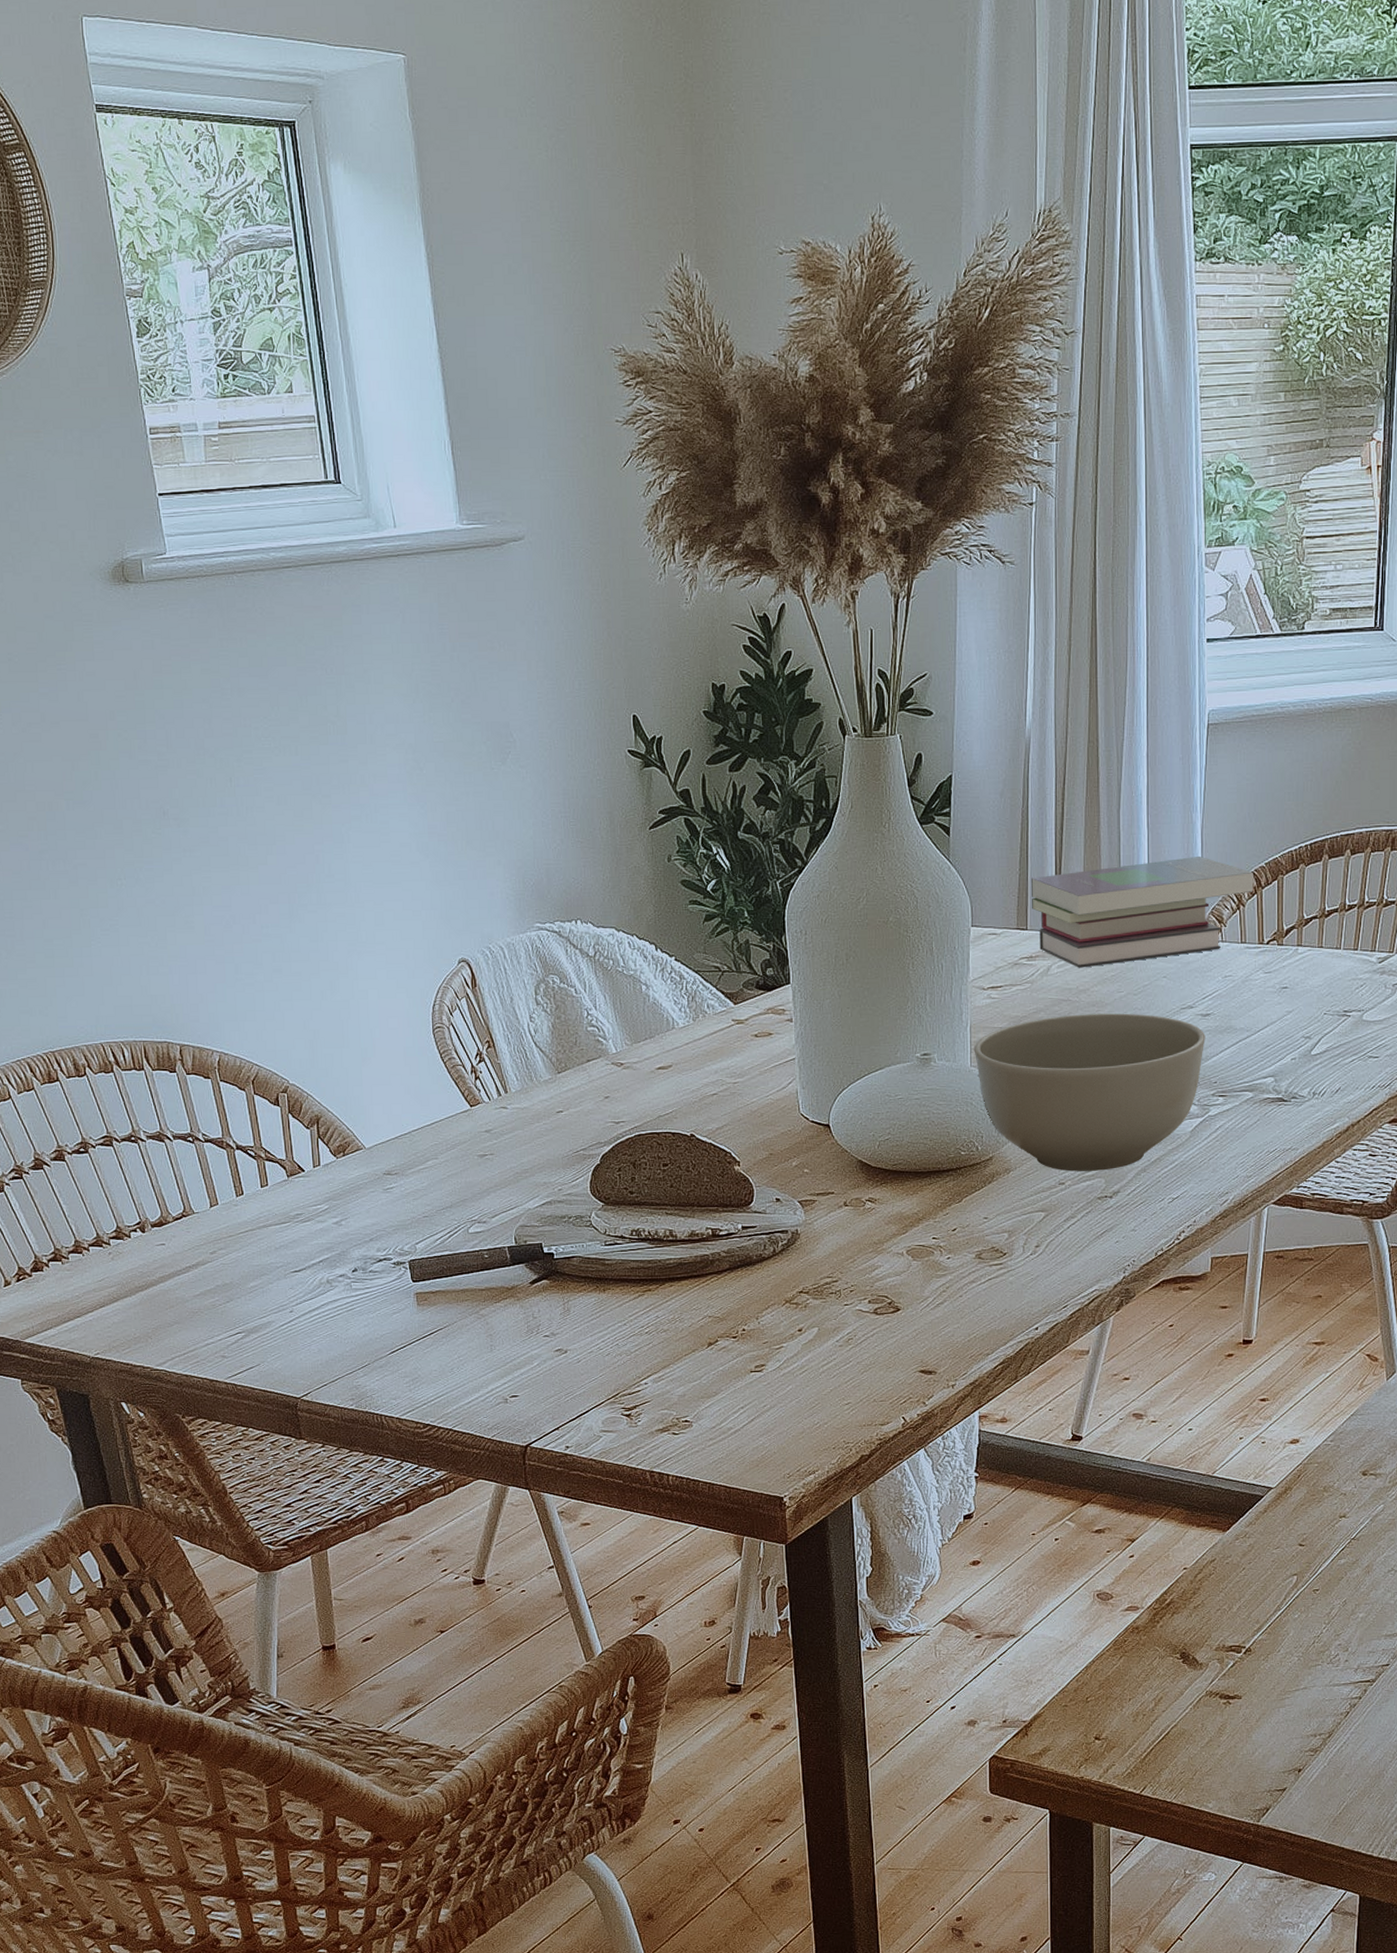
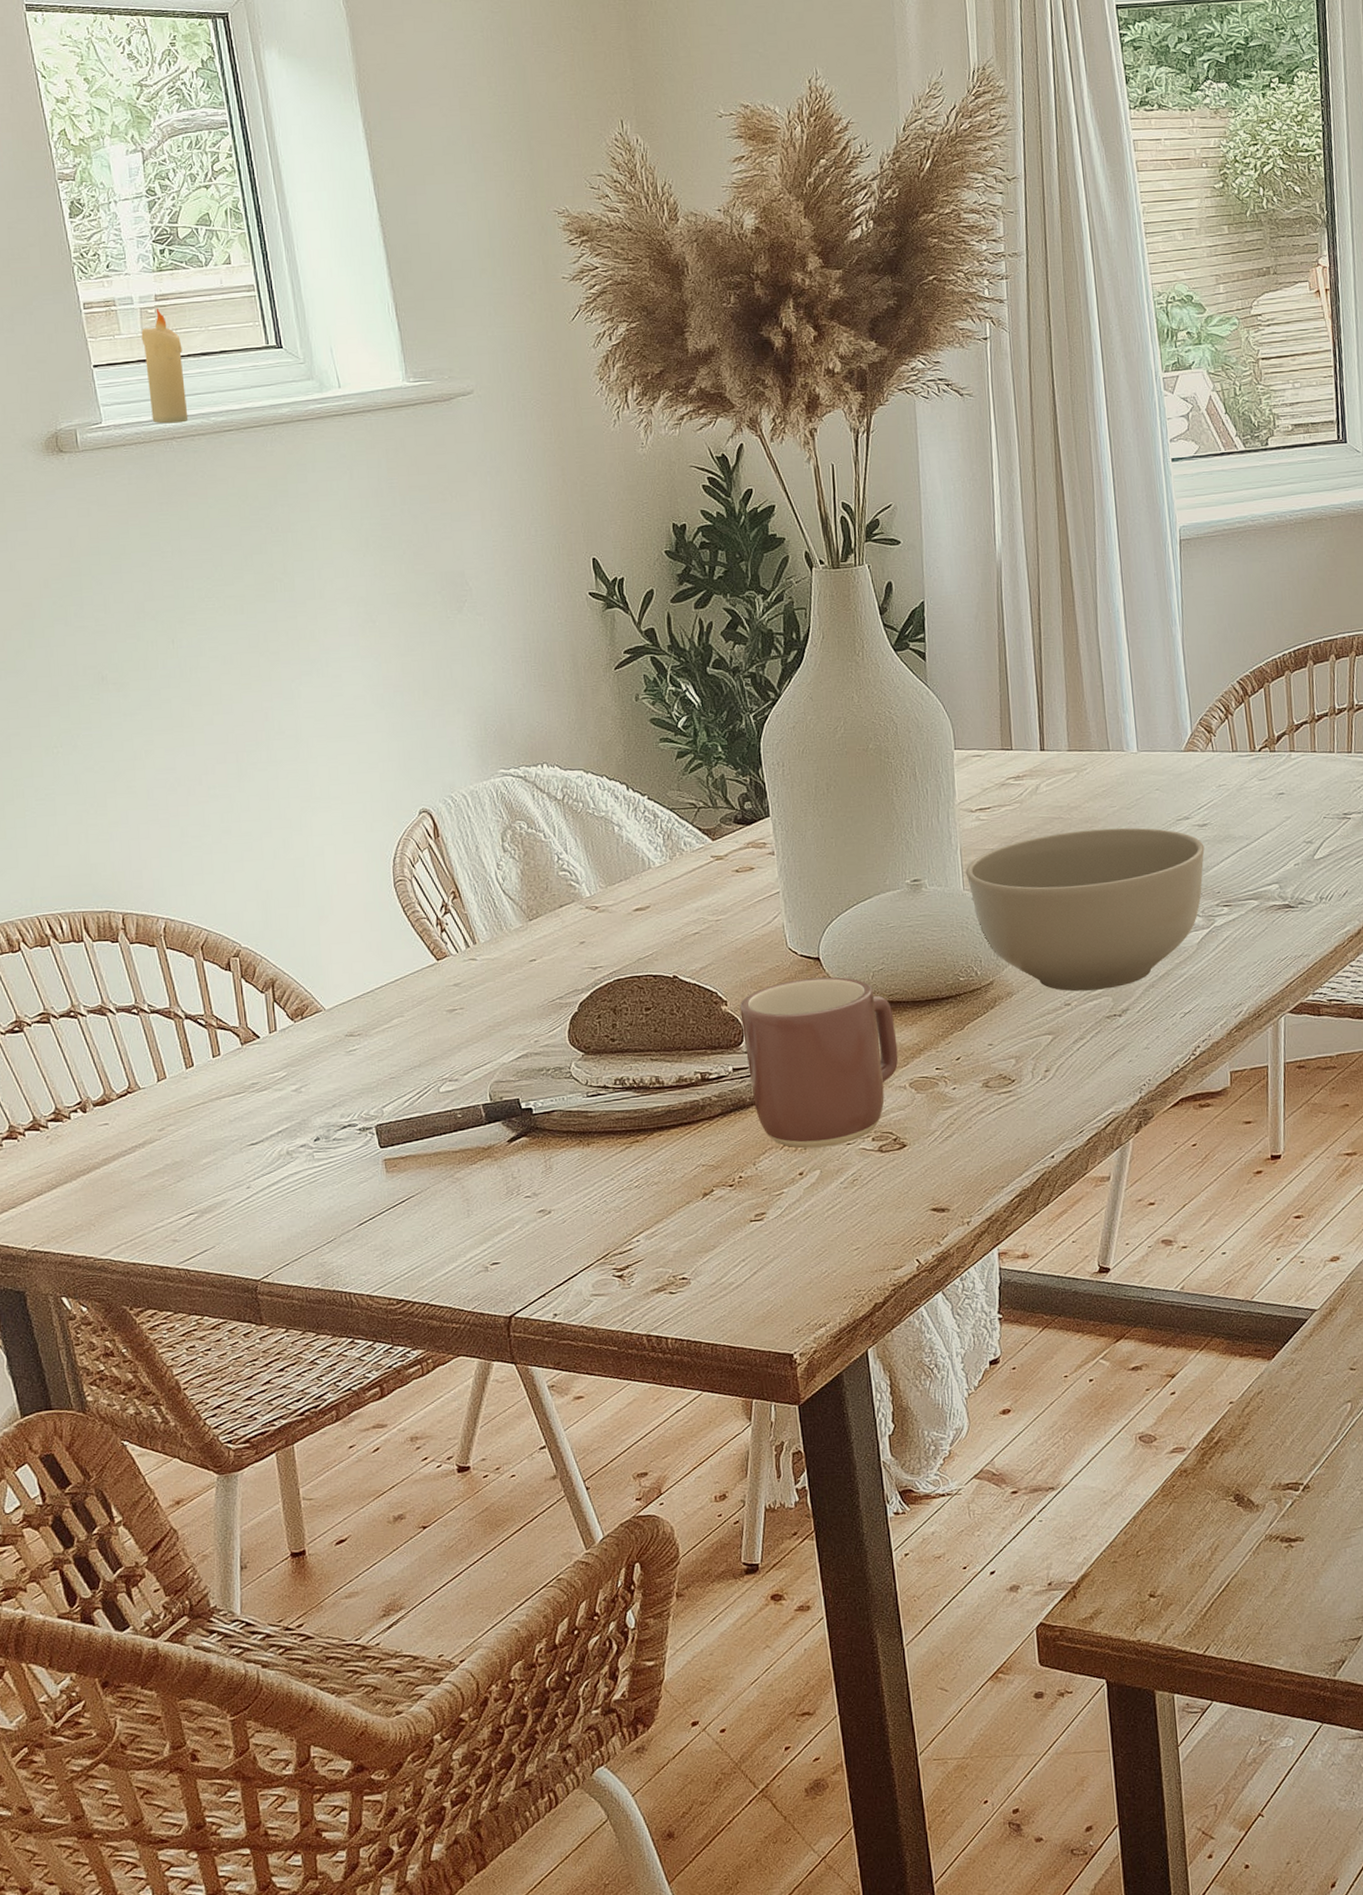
candle: none [205,437,249,557] -> present [141,309,189,424]
mug: none [752,1143,898,1307] -> present [740,977,899,1149]
books: present [1030,855,1254,968] -> none [1012,668,1241,785]

